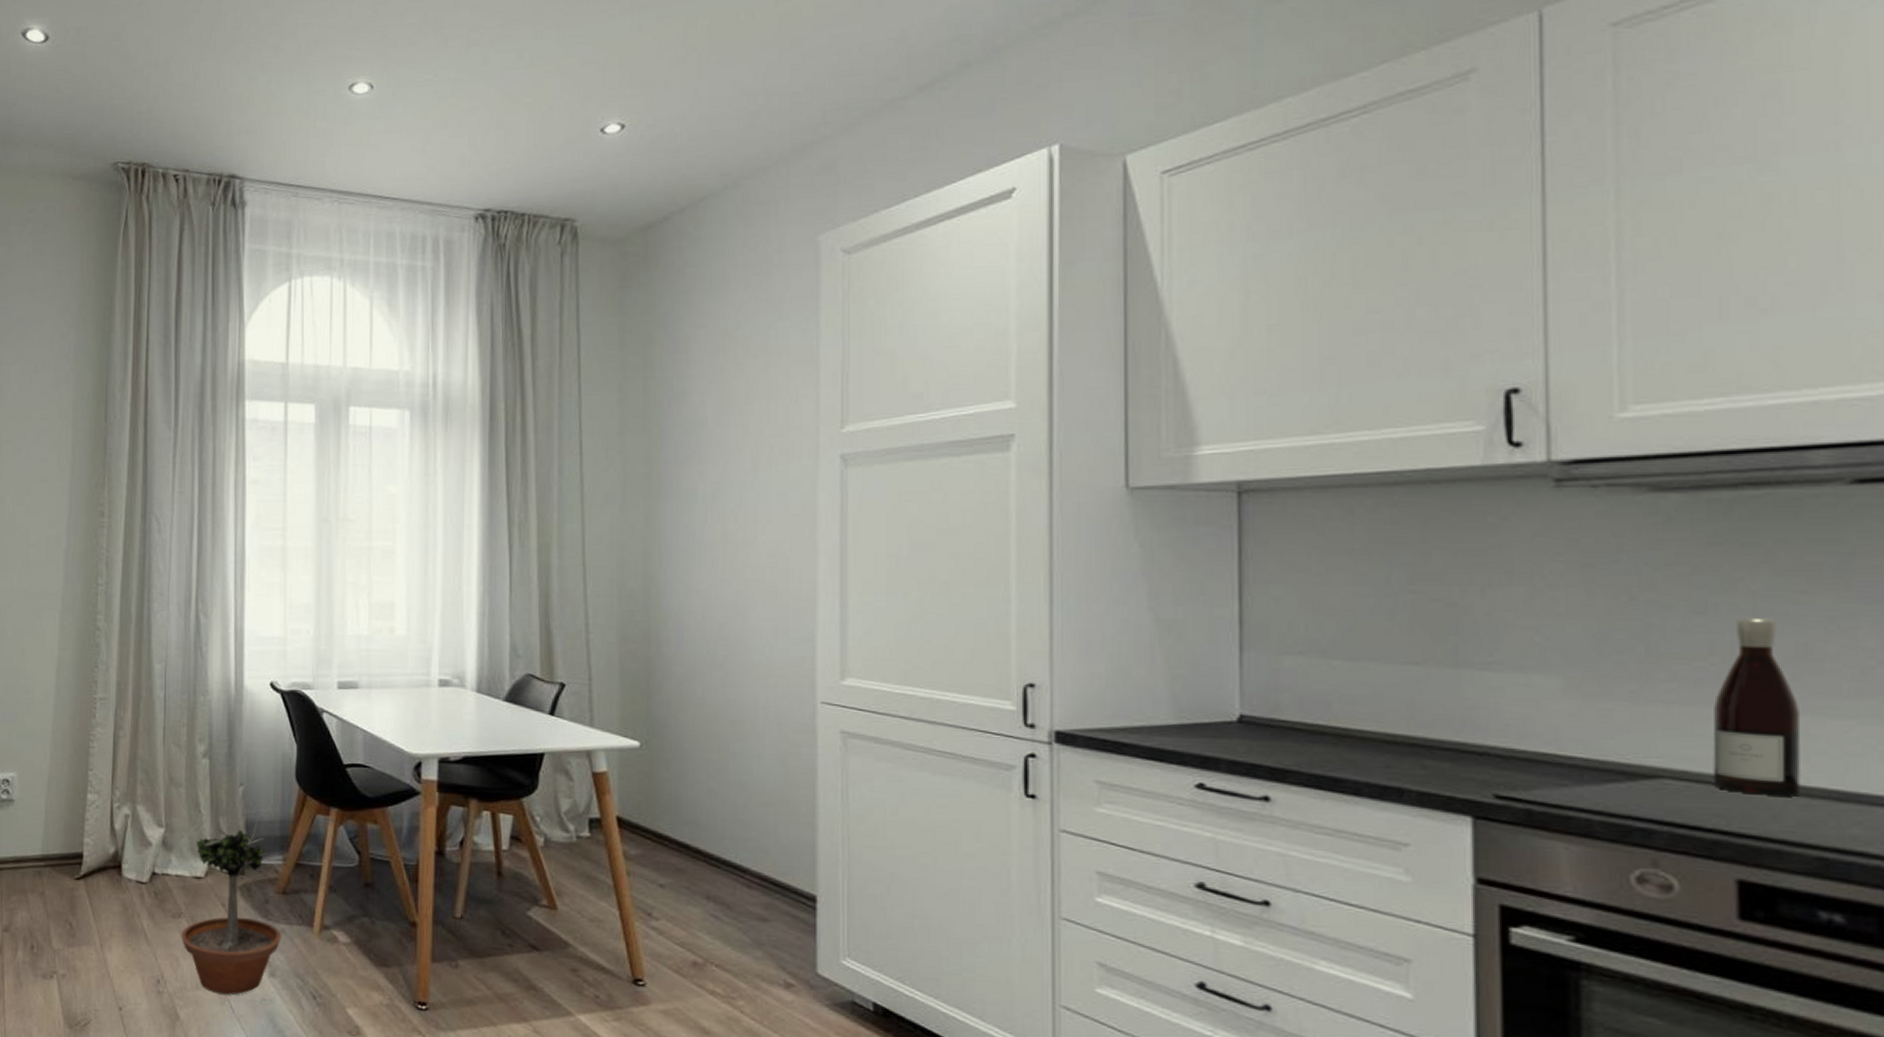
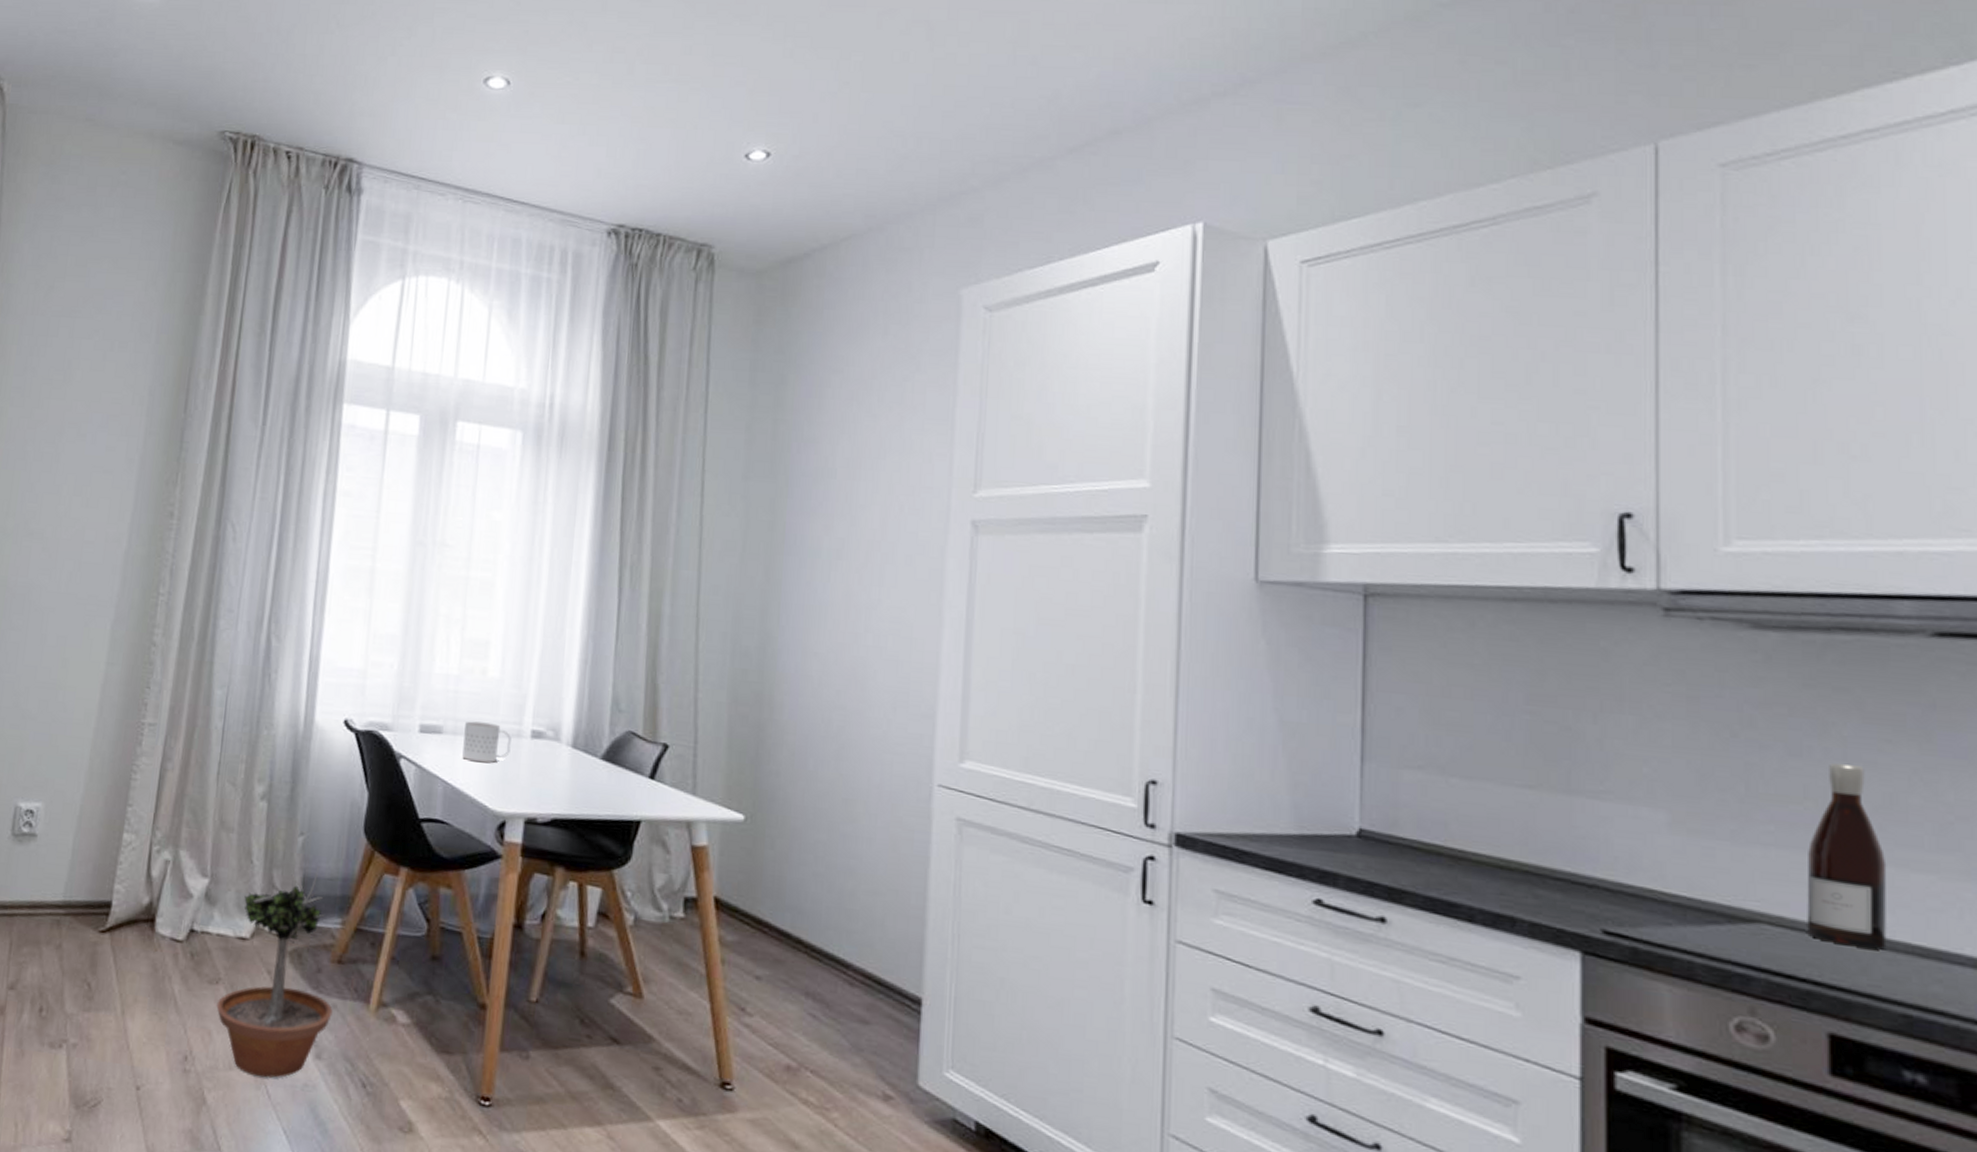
mug: none [378,675,421,712] -> present [462,721,511,763]

